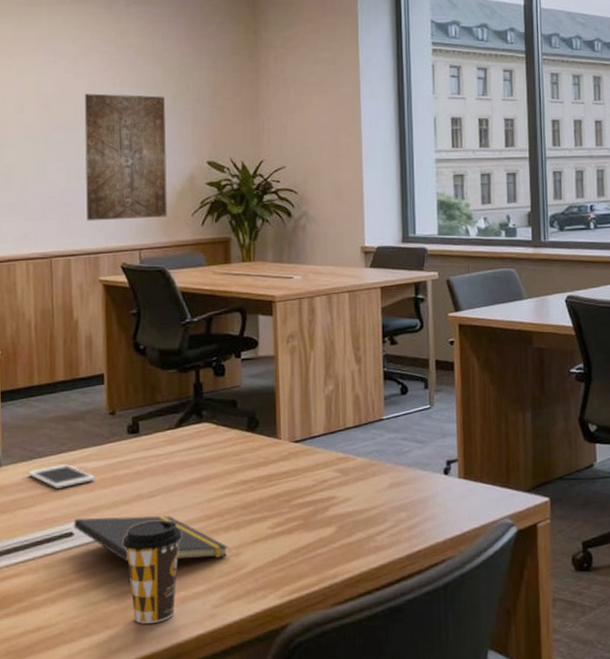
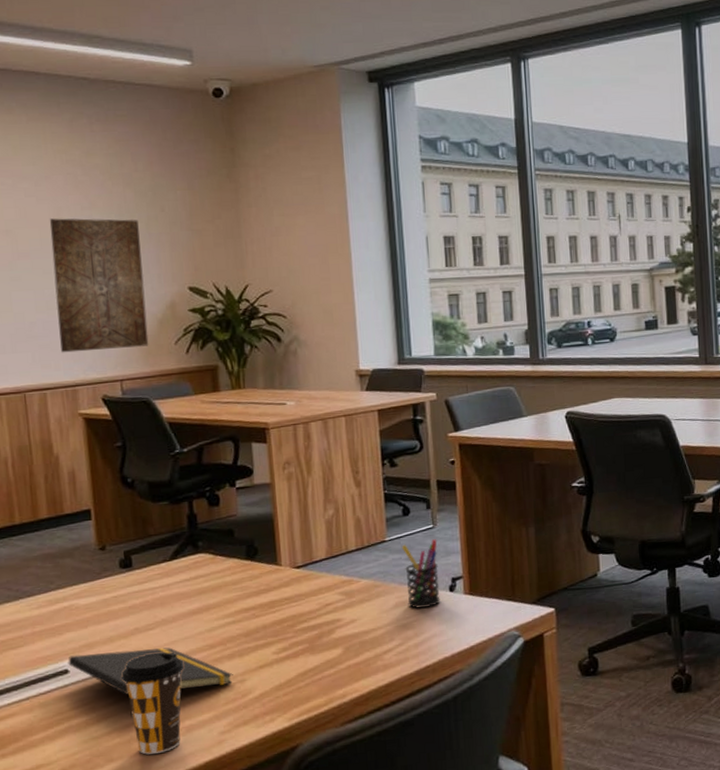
cell phone: present [28,464,96,490] -> none [15,602,89,628]
pen holder: none [398,420,435,491] -> present [401,539,441,609]

